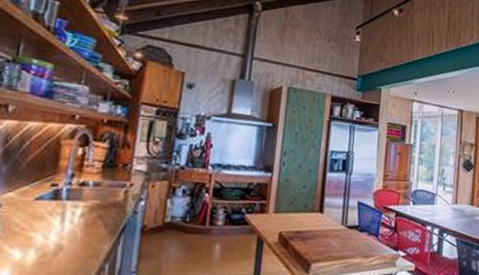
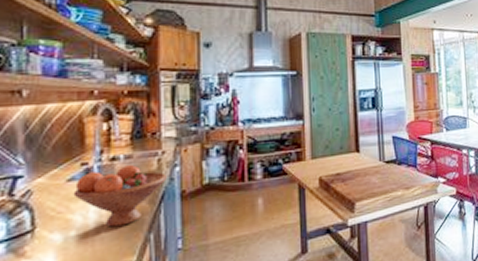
fruit bowl: none [38,192,132,252] -> present [73,165,168,227]

